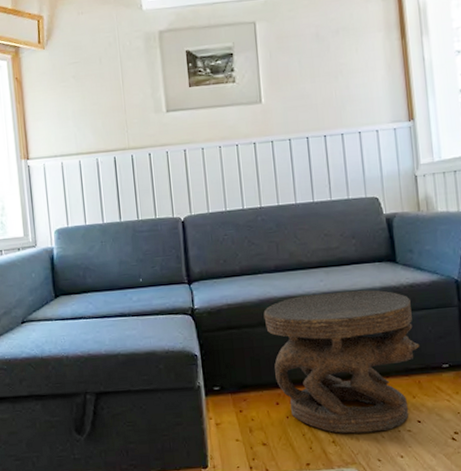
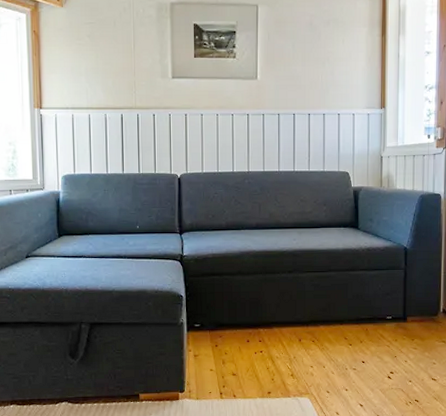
side table: present [263,290,420,434] -> none [243,250,370,369]

